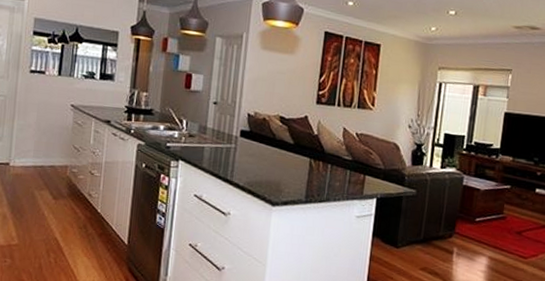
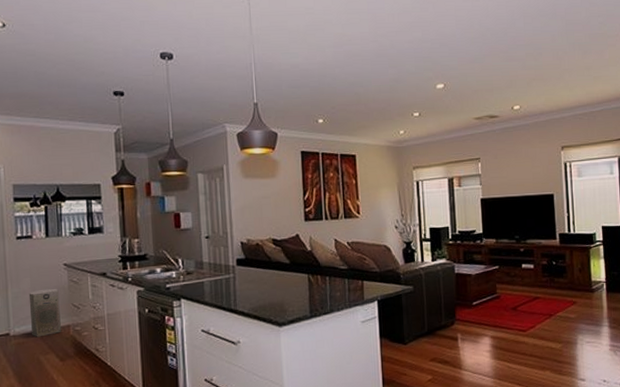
air purifier: none [30,126,62,172] -> present [28,288,61,337]

